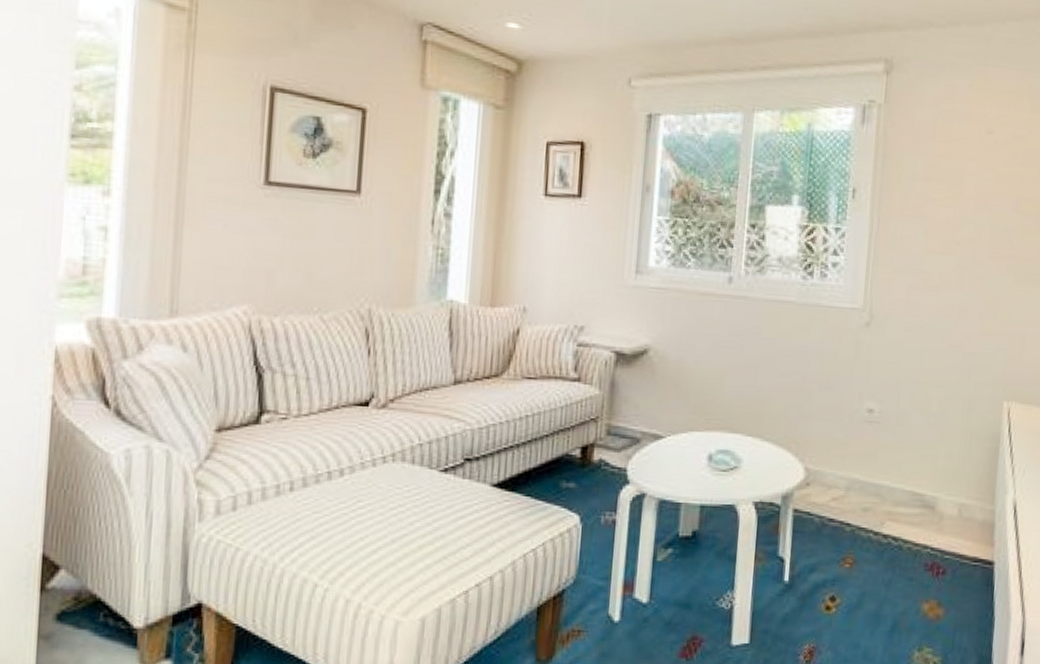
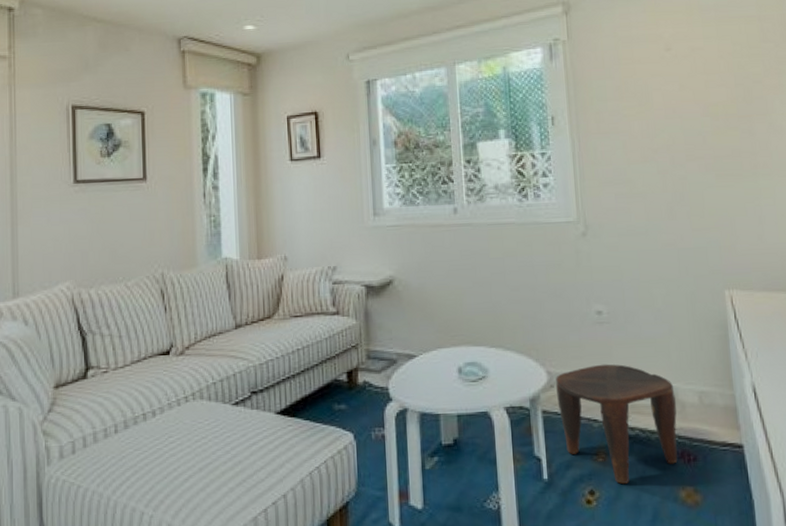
stool: none [811,465,935,592] -> present [556,364,678,484]

